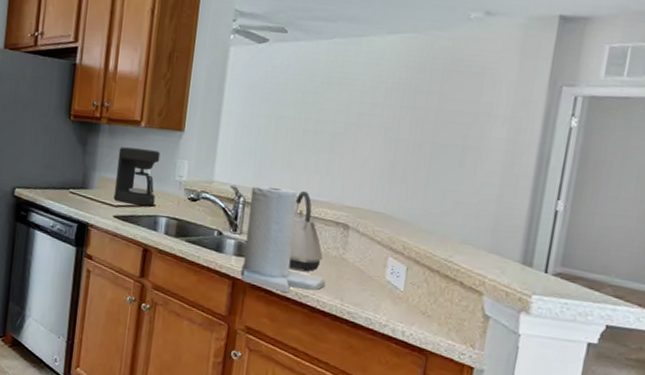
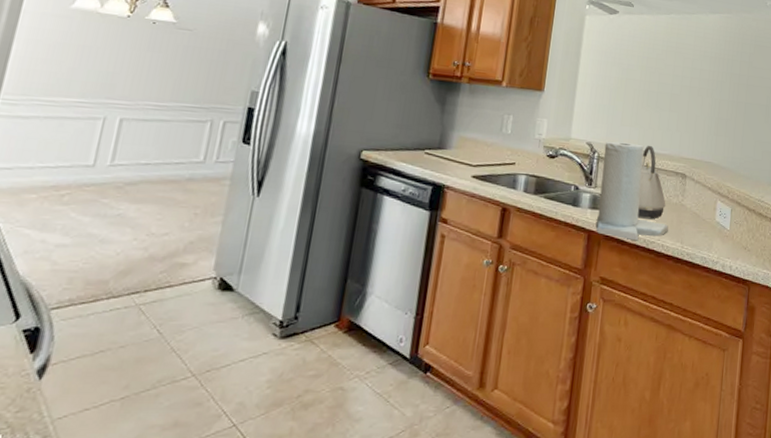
coffee maker: present [113,147,161,207] -> none [472,106,521,166]

